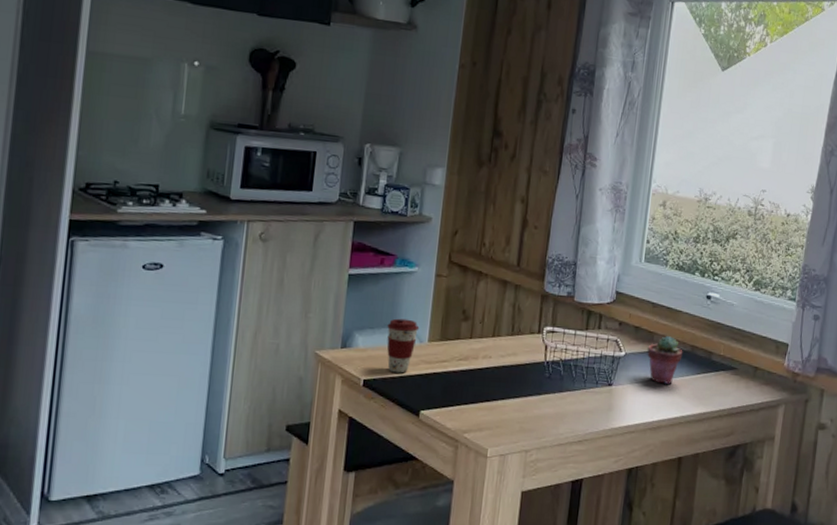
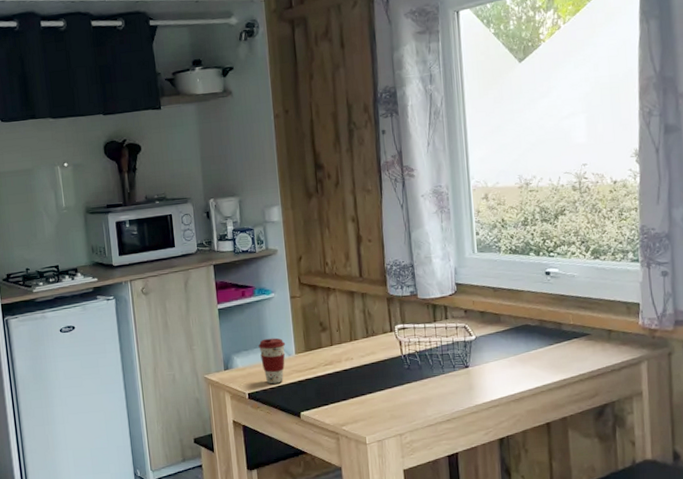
potted succulent: present [647,336,683,384] -> none [496,315,532,359]

